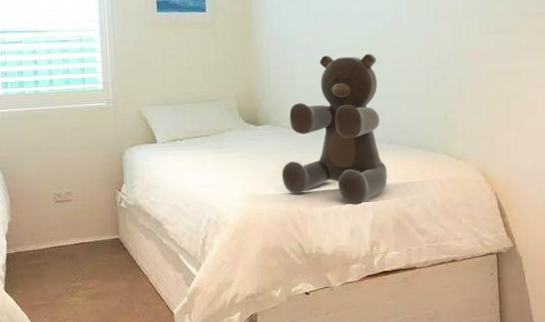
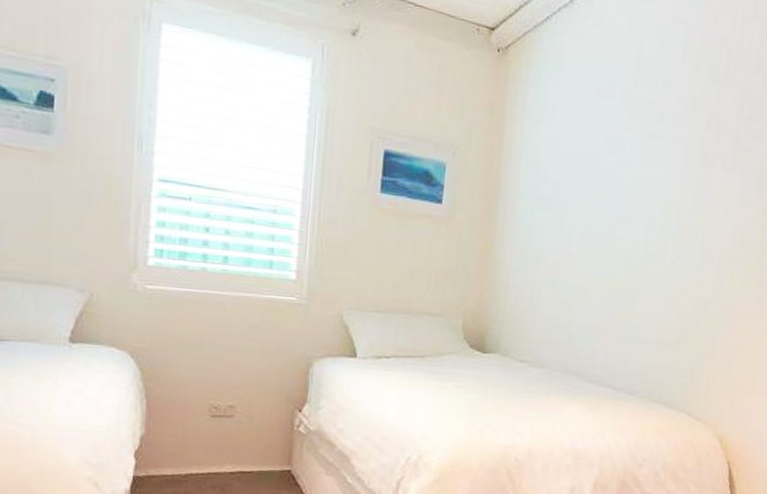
teddy bear: present [281,53,388,205] -> none [502,281,631,459]

